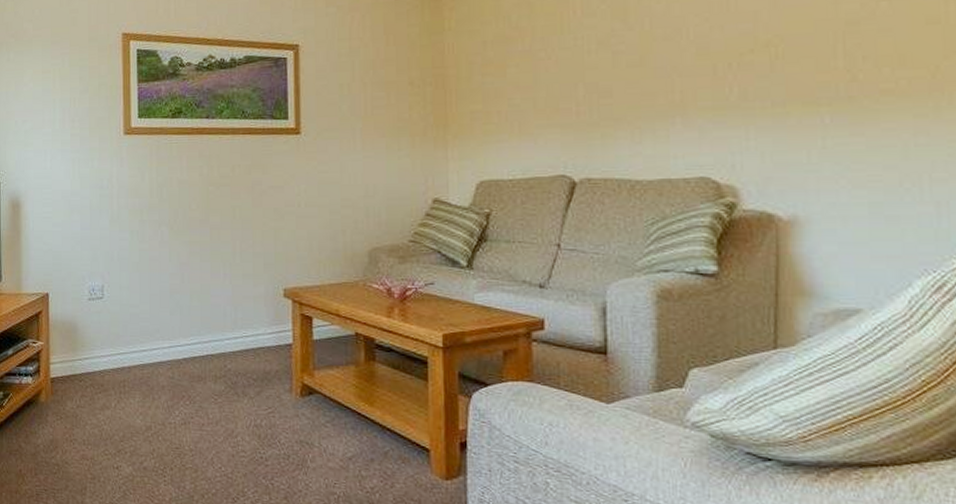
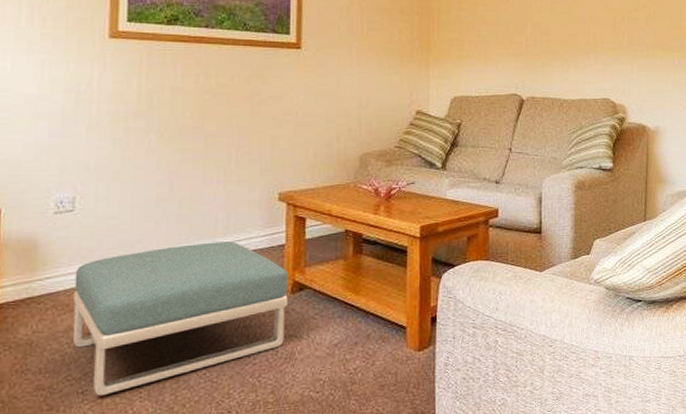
footstool: none [107,336,297,474] -> present [72,241,288,396]

